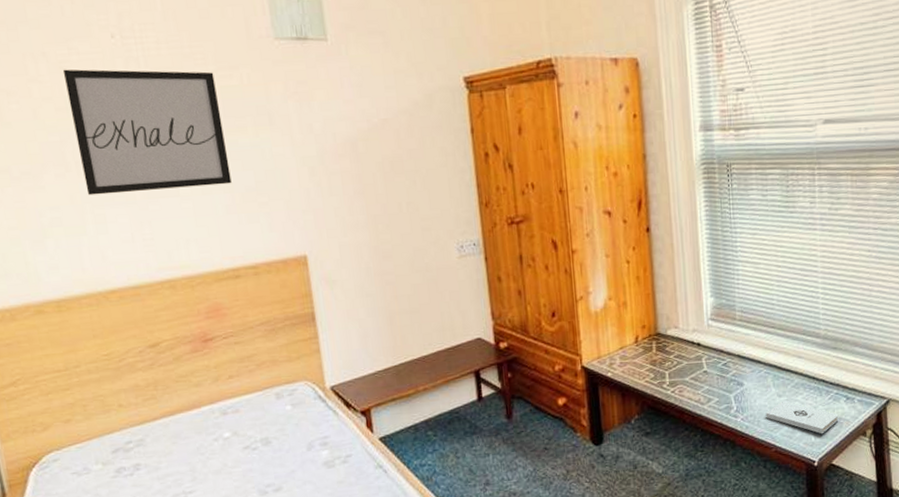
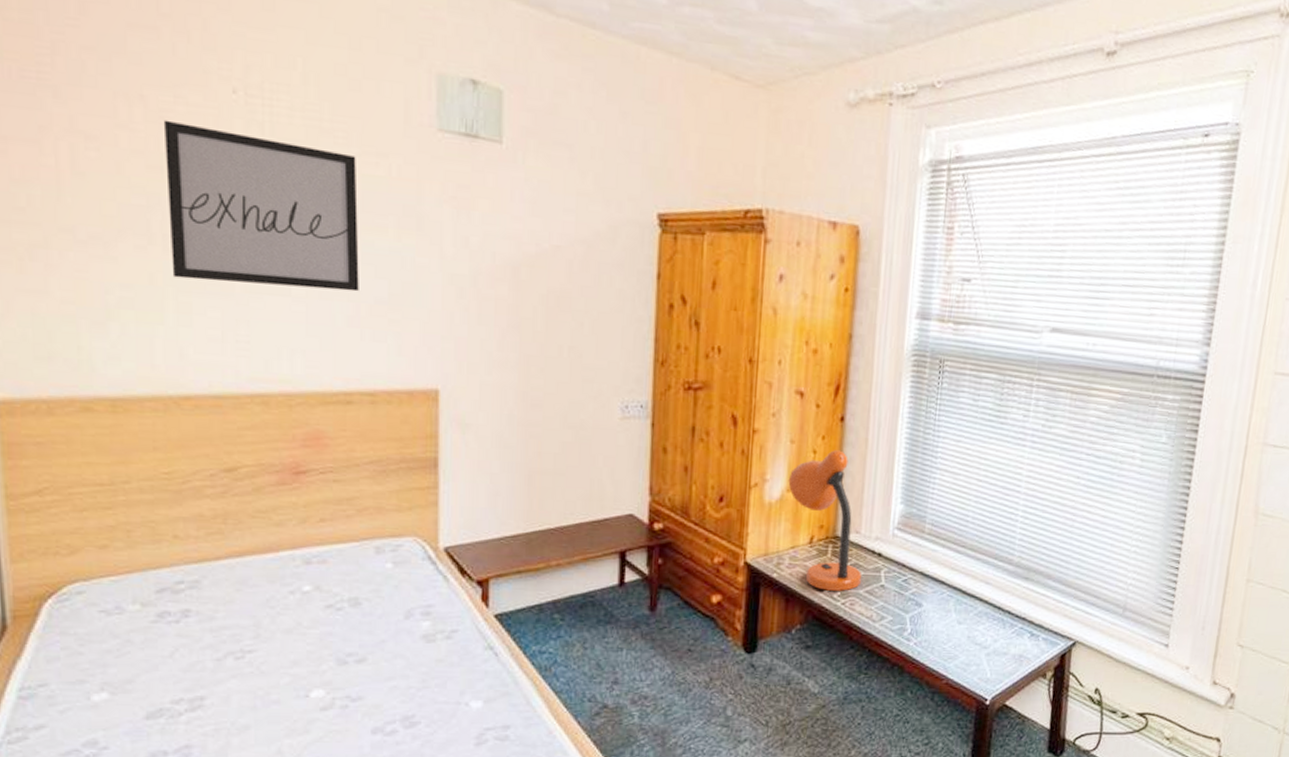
desk lamp: none [608,257,687,382] -> present [788,450,862,591]
notepad: present [765,400,839,434] -> none [941,629,1020,671]

